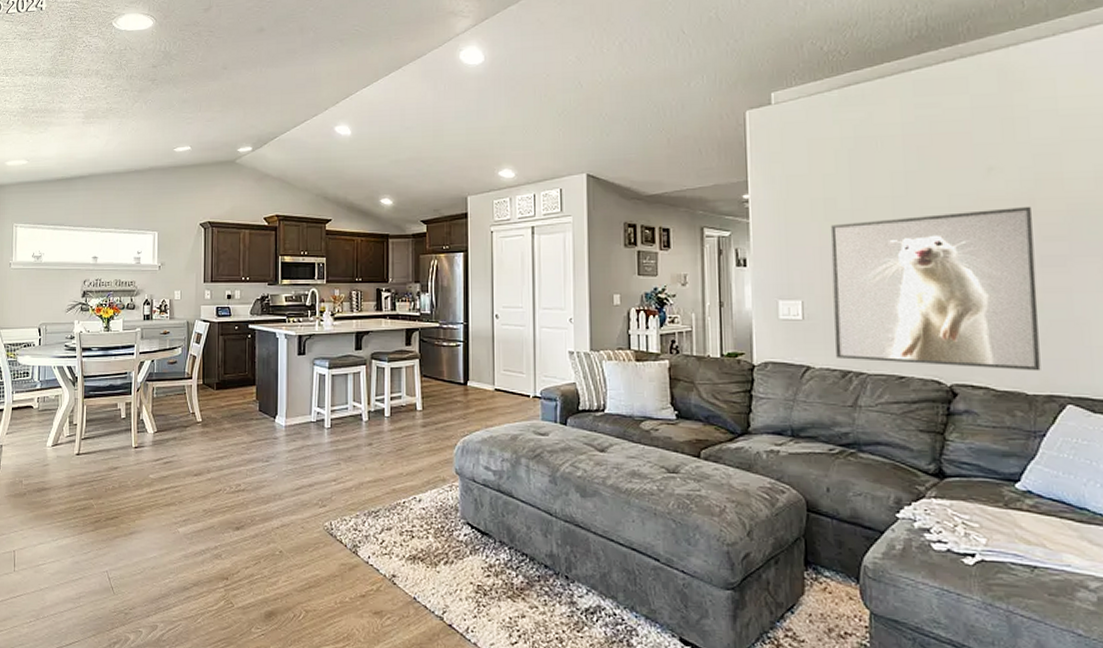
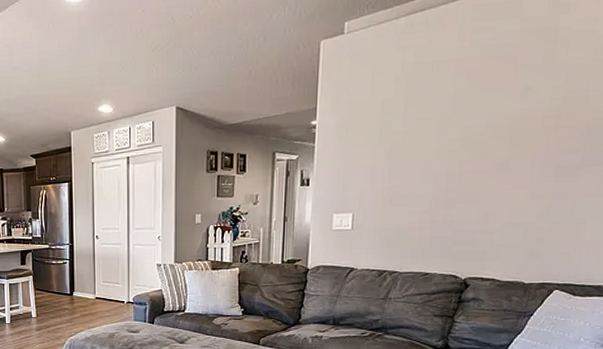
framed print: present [830,206,1041,371] -> none [375,122,556,265]

